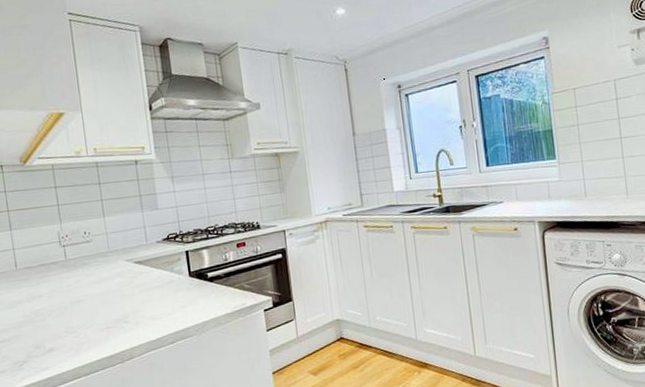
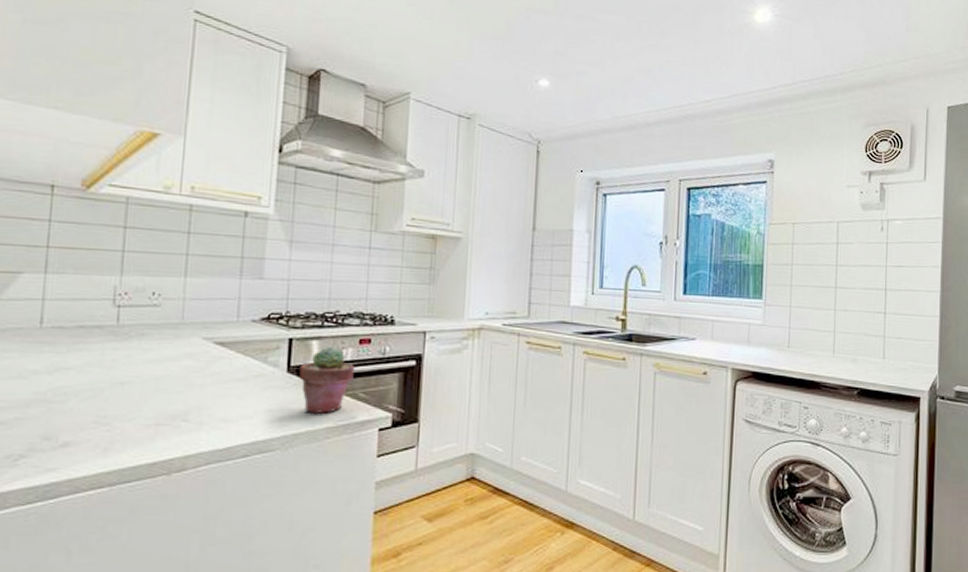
potted succulent: none [197,253,238,305] -> present [299,348,354,414]

